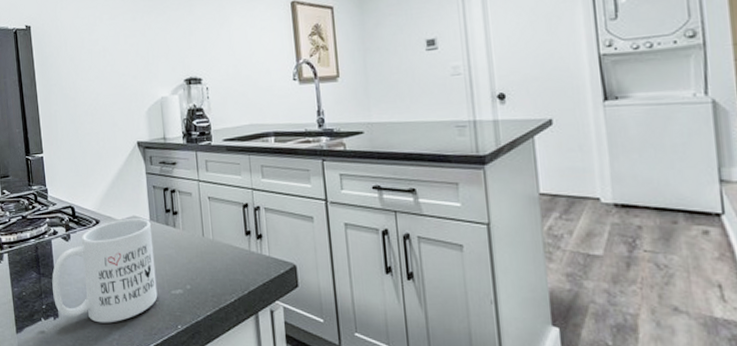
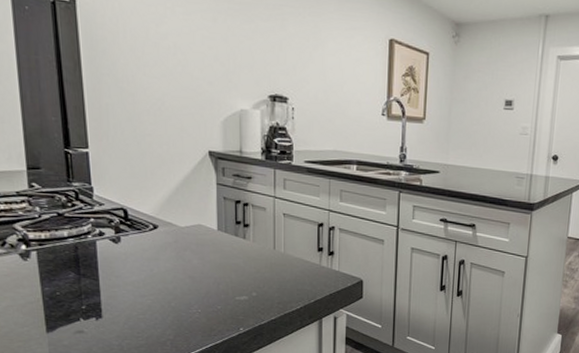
mug: present [52,218,158,323] -> none [95,226,220,325]

